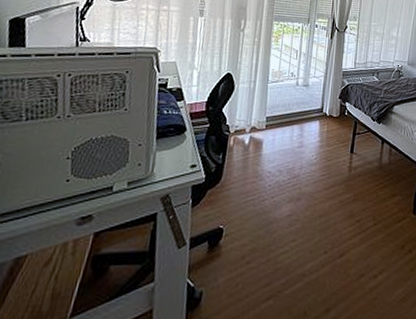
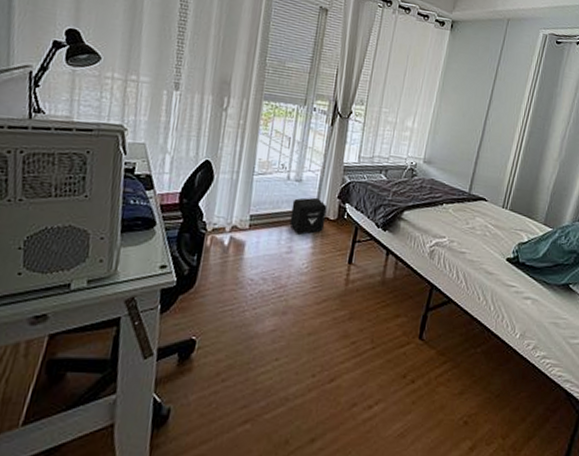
air purifier: none [300,99,331,131] -> present [289,197,328,235]

